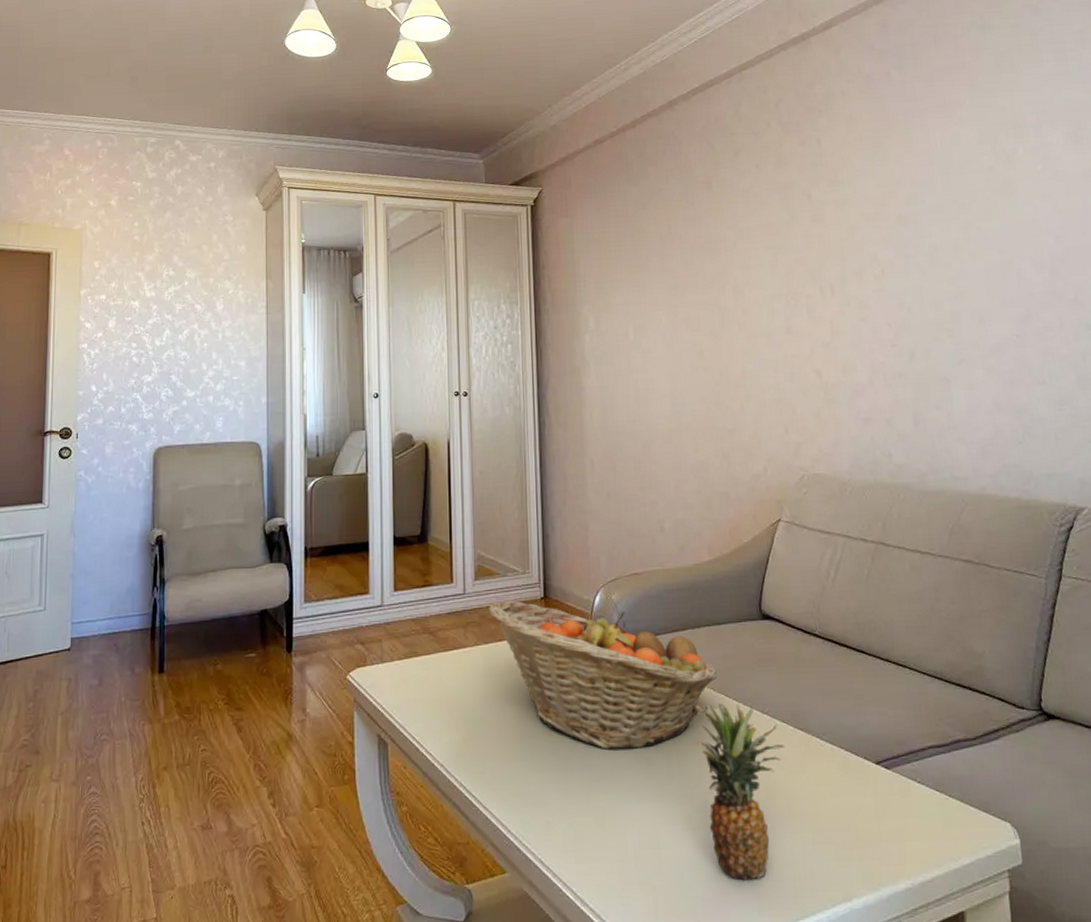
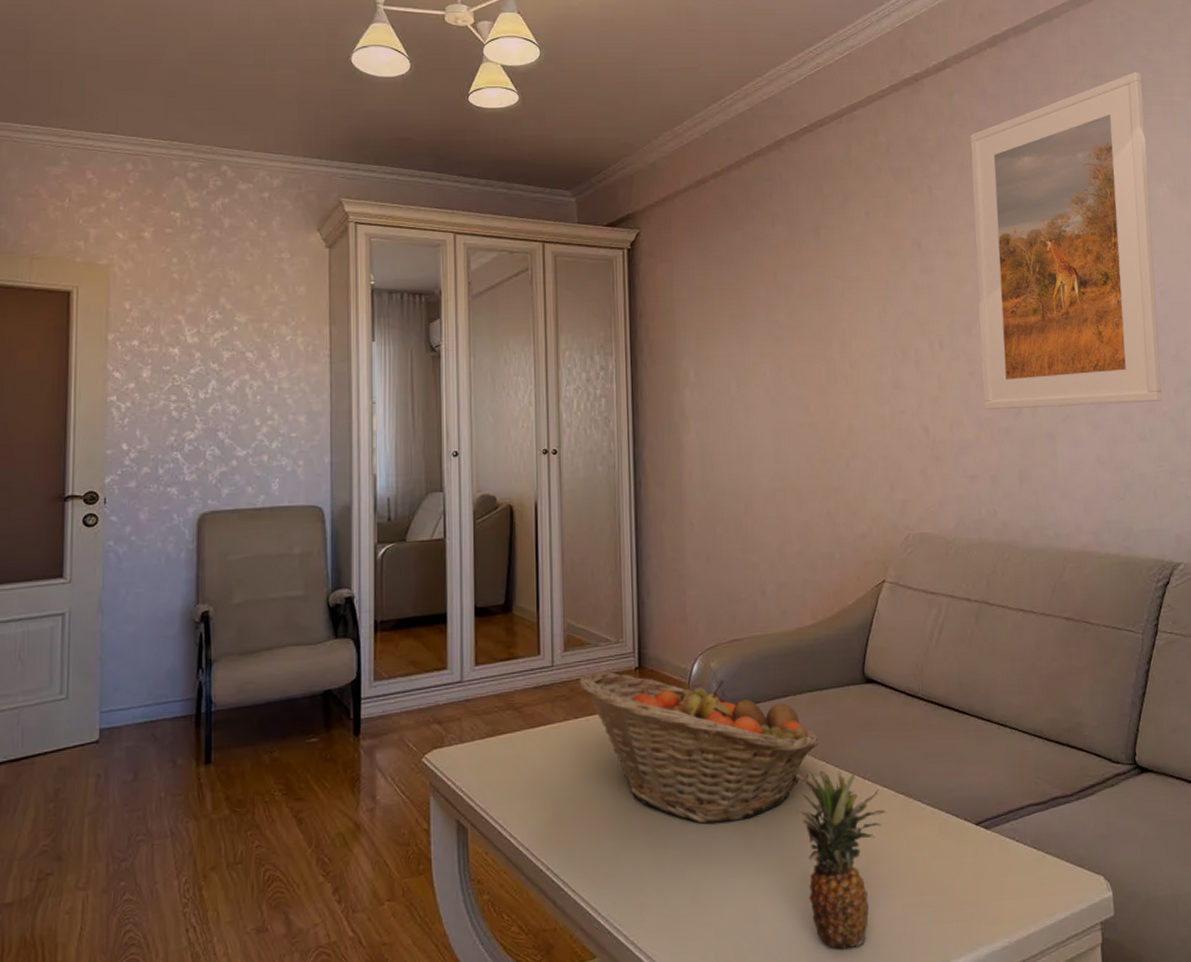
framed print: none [857,21,1061,354] -> present [970,71,1162,410]

